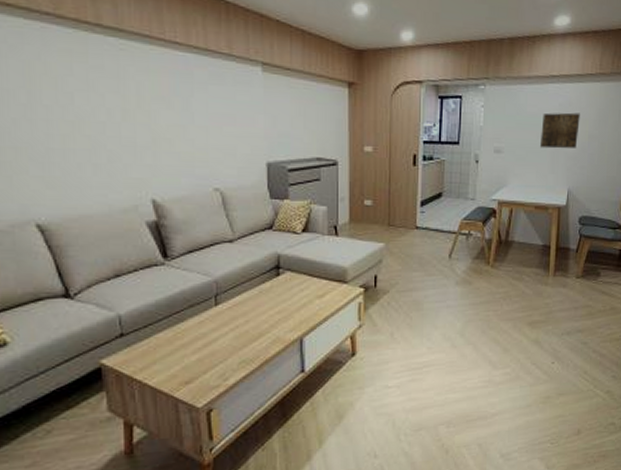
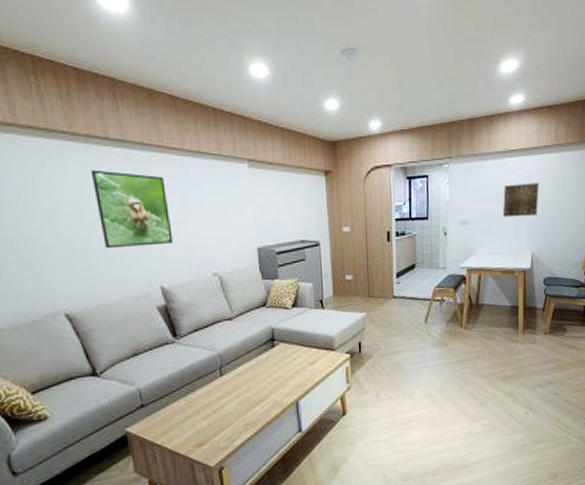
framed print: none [77,60,170,152] -> present [90,170,173,249]

